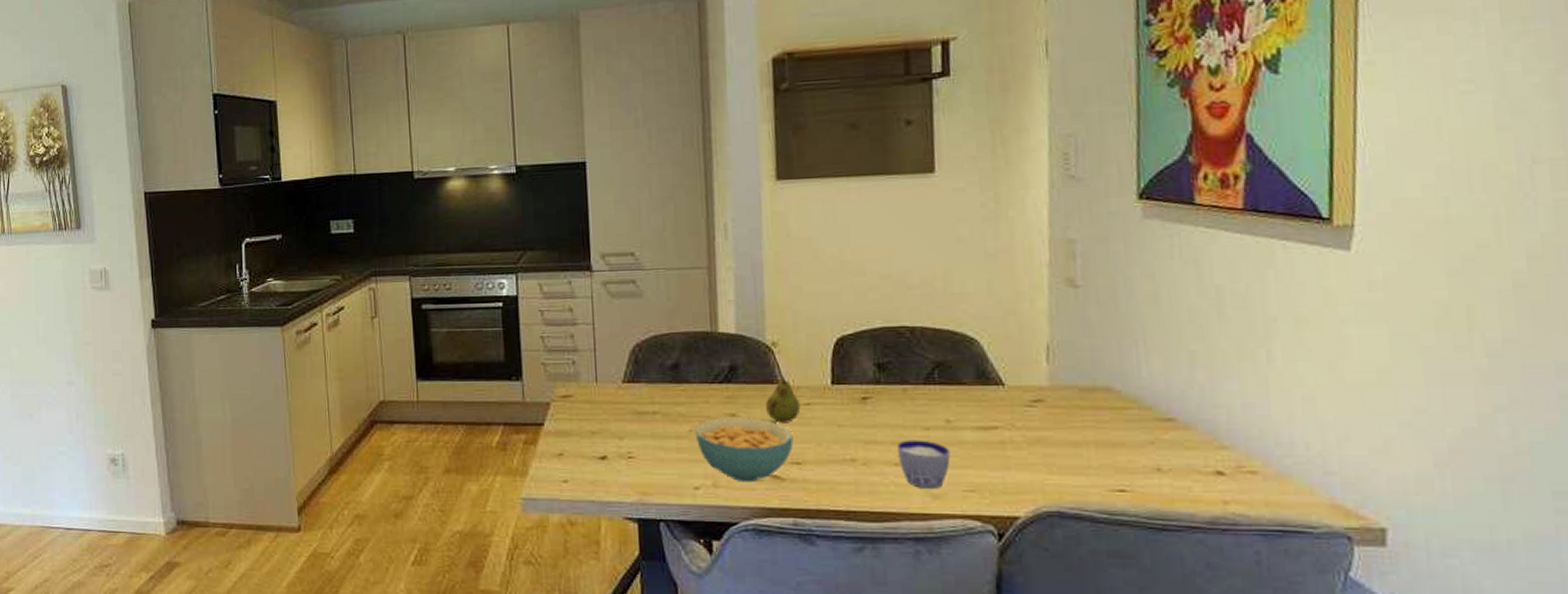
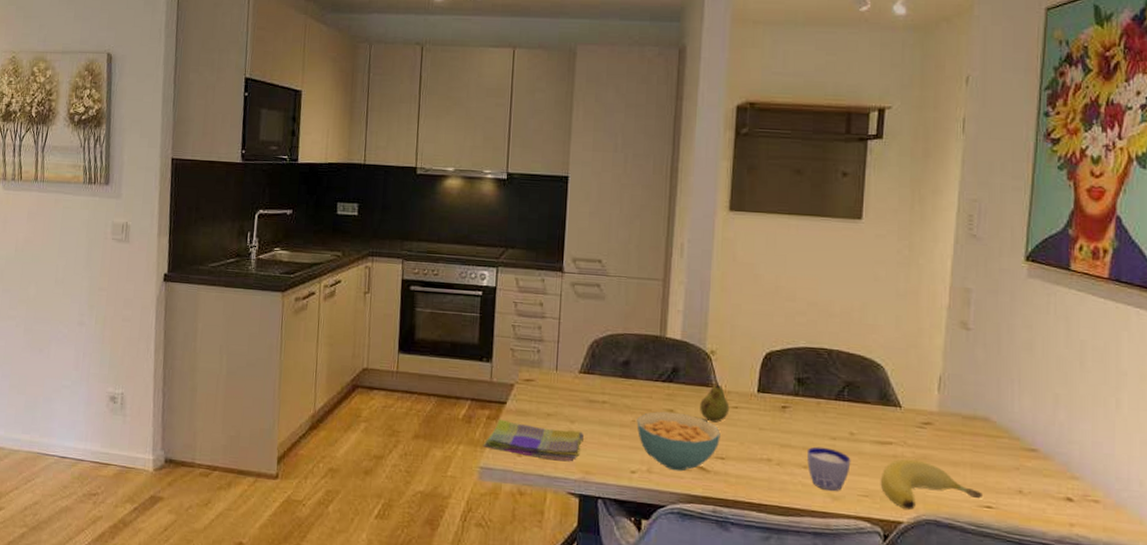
dish towel: none [522,442,636,484] -> present [483,419,584,462]
banana: none [987,444,1113,502] -> present [880,459,982,510]

